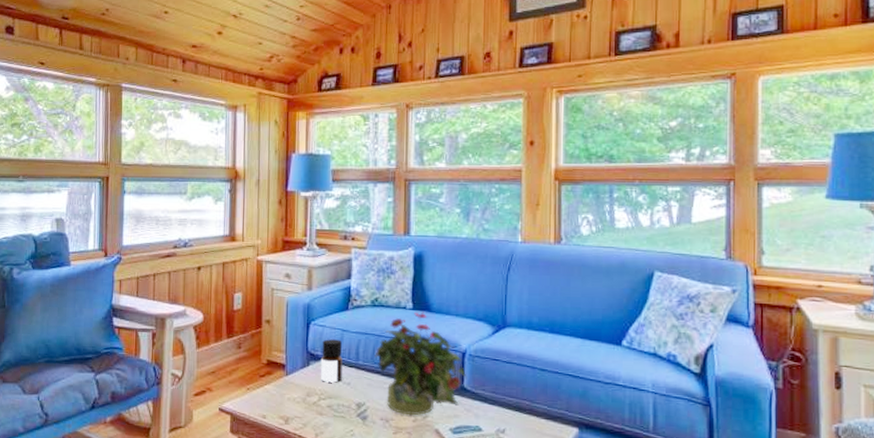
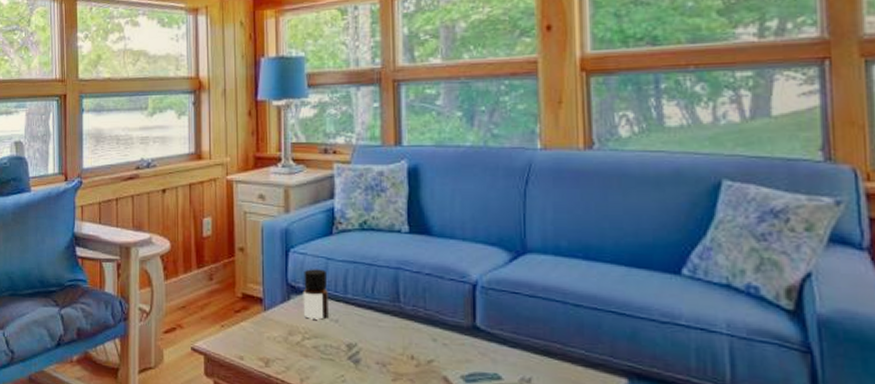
potted plant: present [374,312,467,416] -> none [366,236,480,360]

